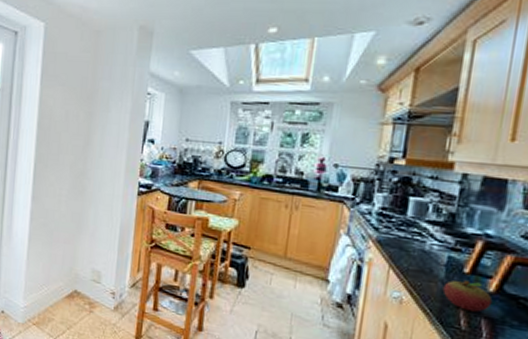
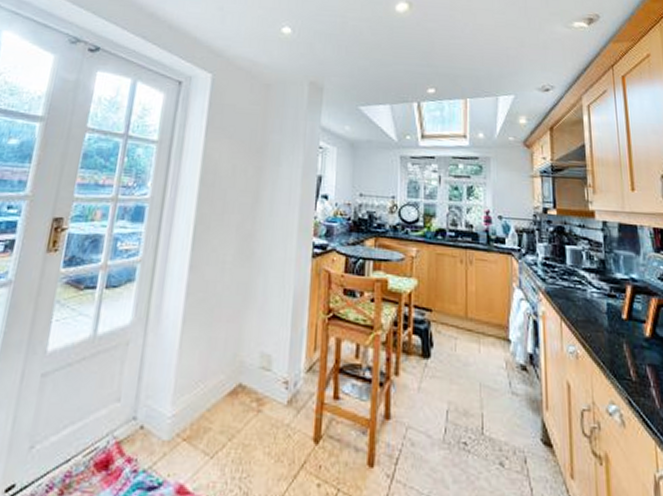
fruit: present [442,281,493,312] -> none [609,327,651,360]

